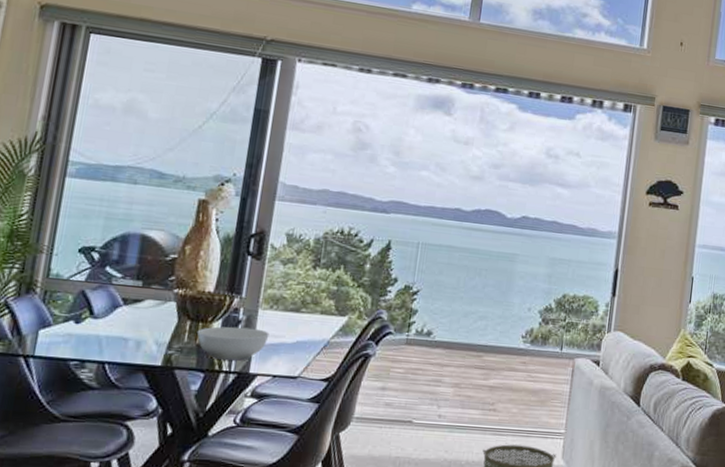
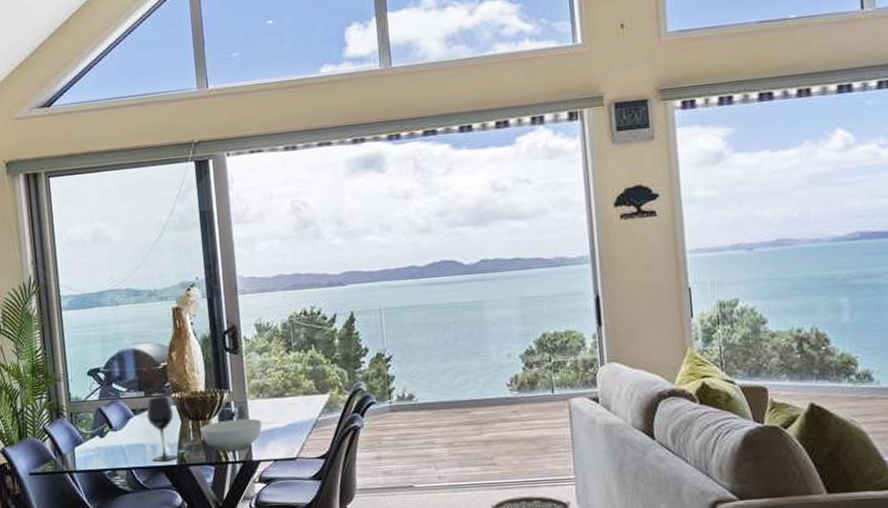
wineglass: none [132,289,172,361] -> present [146,395,177,463]

